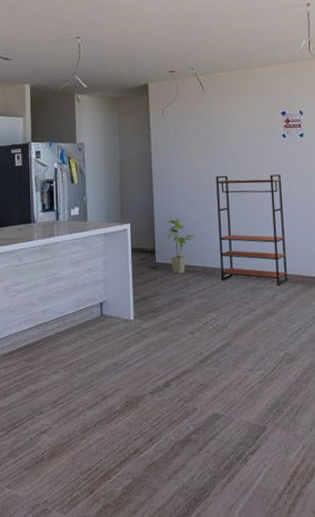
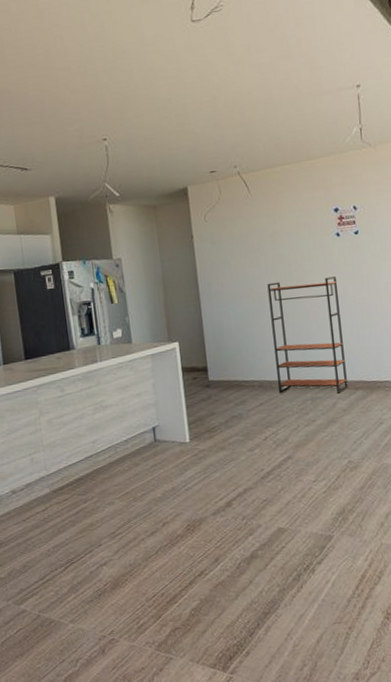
house plant: present [168,219,196,274] -> none [219,332,250,391]

